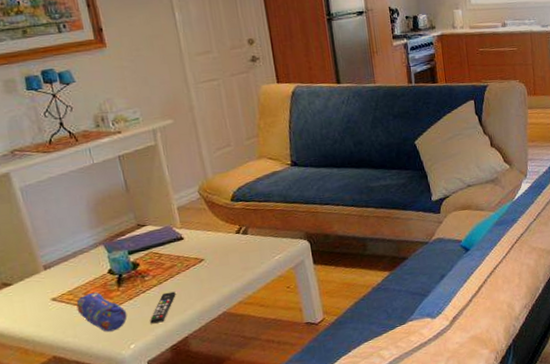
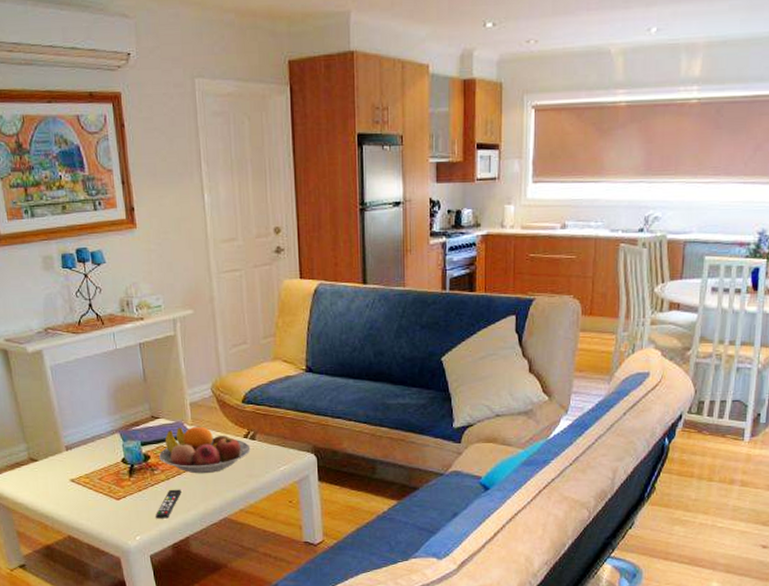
pencil case: present [76,291,128,332] -> none [91,478,136,520]
fruit bowl: none [149,228,244,275] -> present [159,426,251,474]

